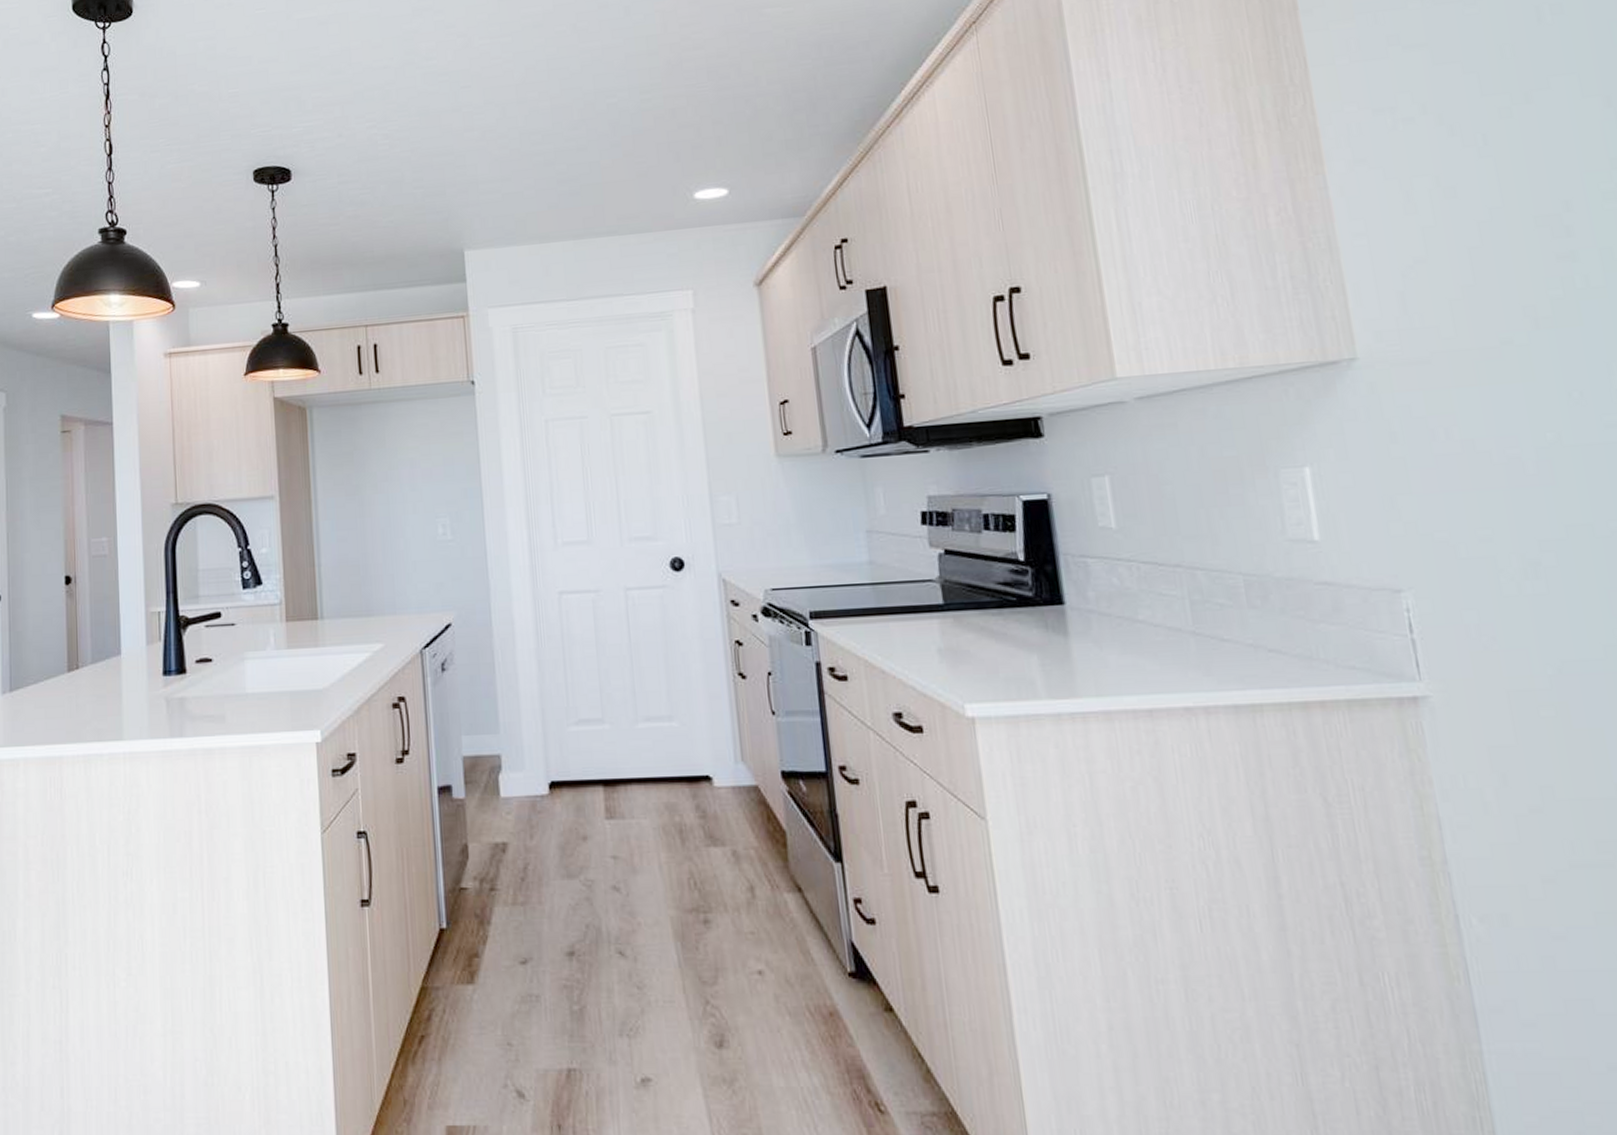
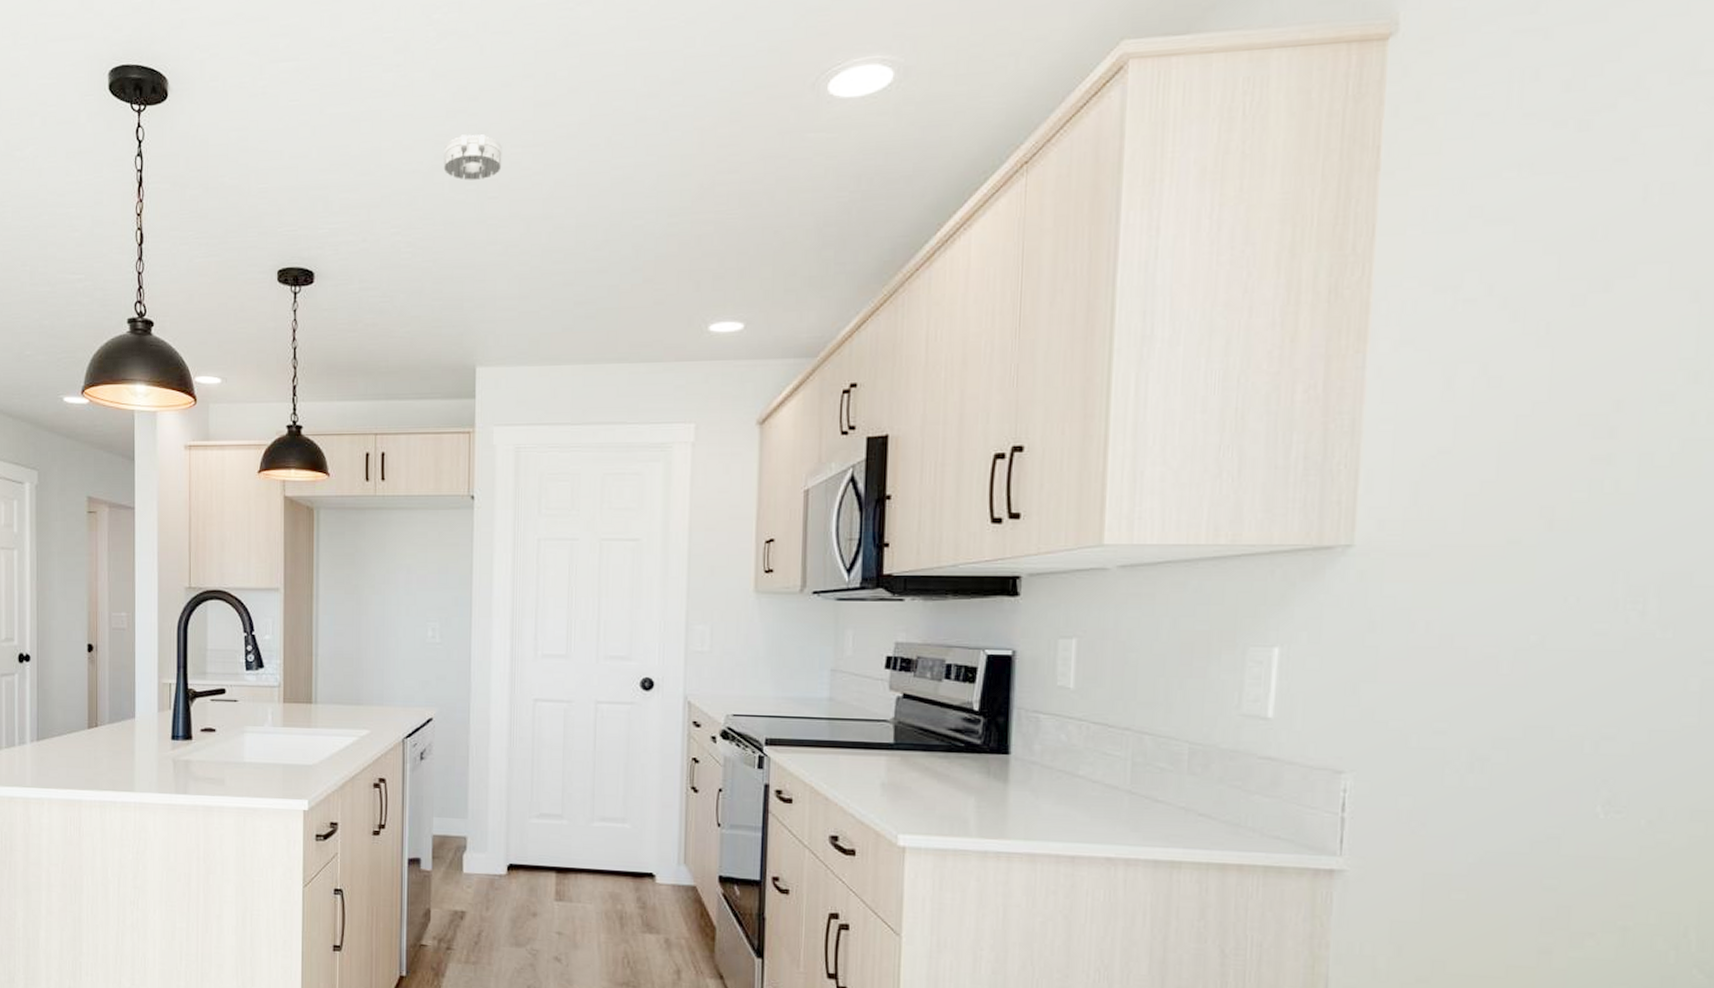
smoke detector: none [413,29,472,73] -> present [443,134,502,181]

